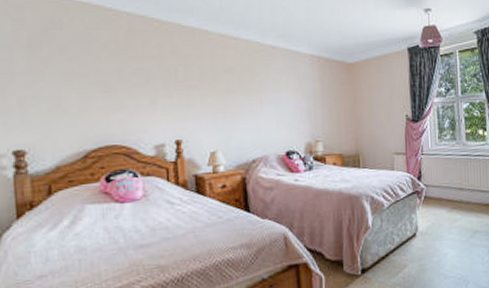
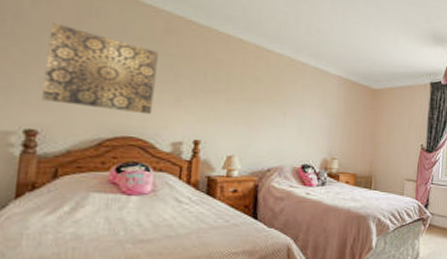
wall art: none [19,40,131,121] -> present [42,22,158,115]

